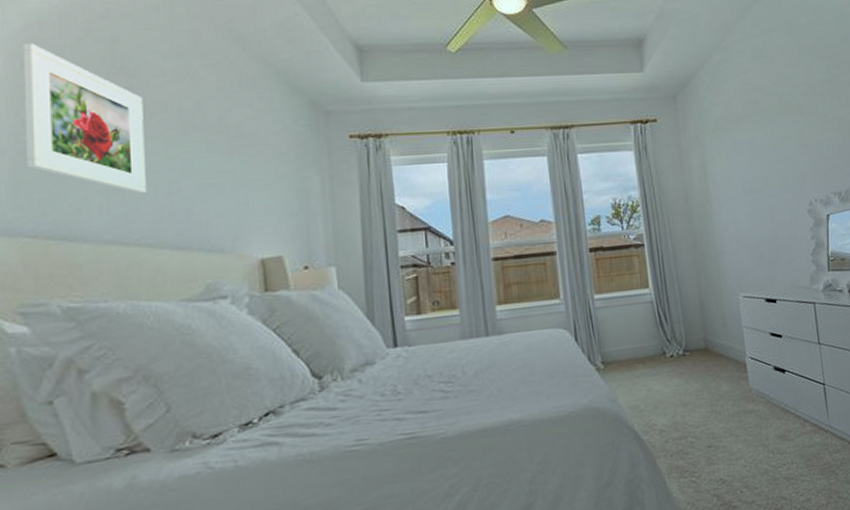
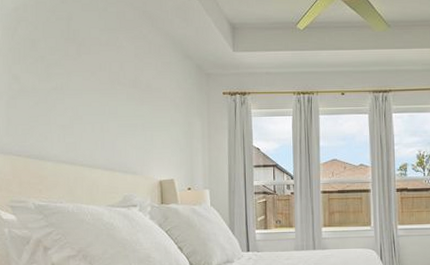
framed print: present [23,43,148,194] -> none [14,21,88,130]

